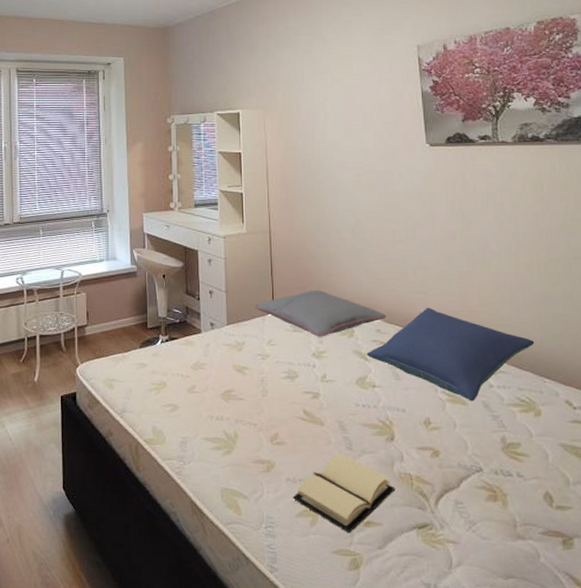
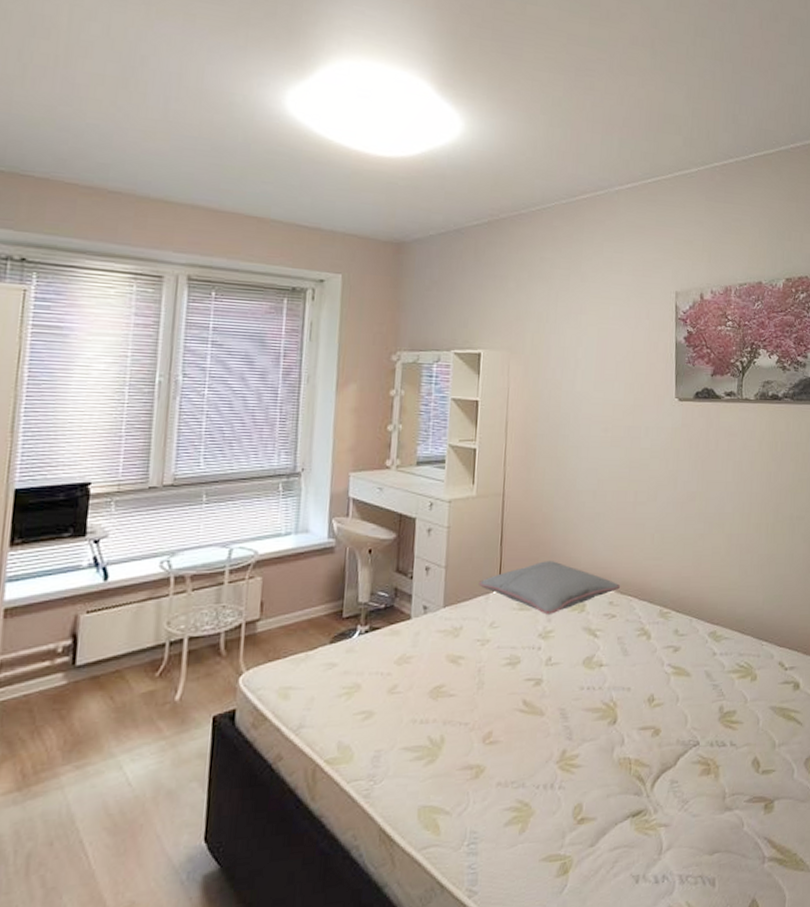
book: present [292,452,395,534] -> none [501,744,613,835]
pillow: present [366,307,535,402] -> none [596,574,757,672]

